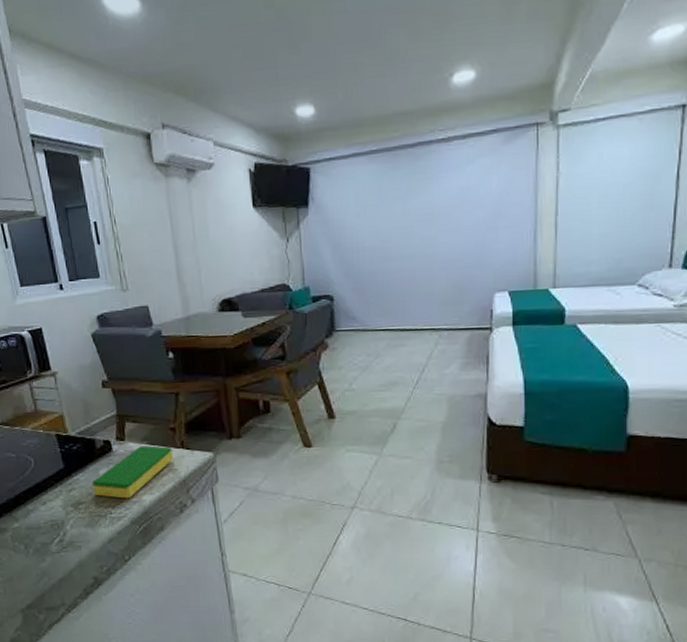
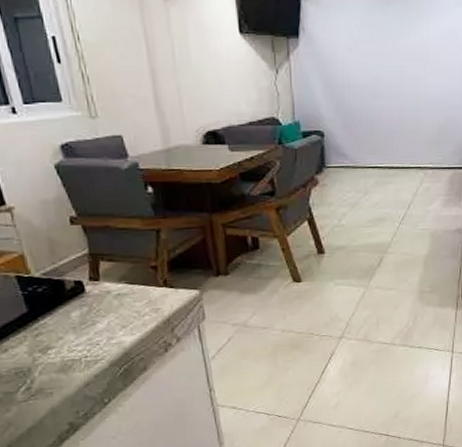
dish sponge: present [93,445,173,499] -> none [63,285,155,341]

